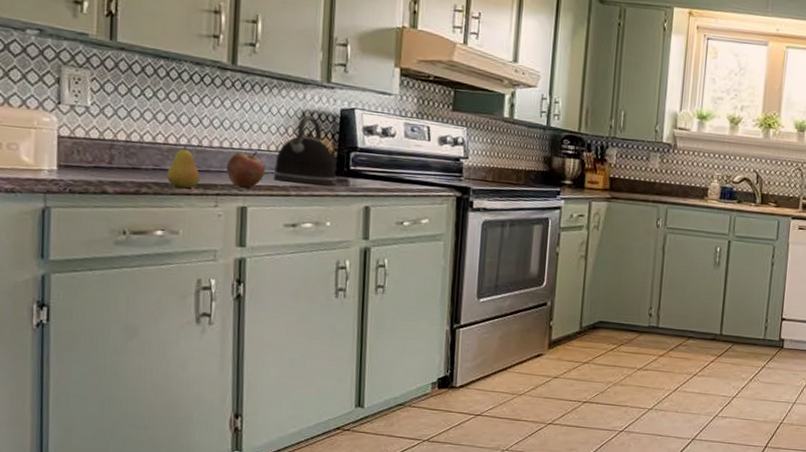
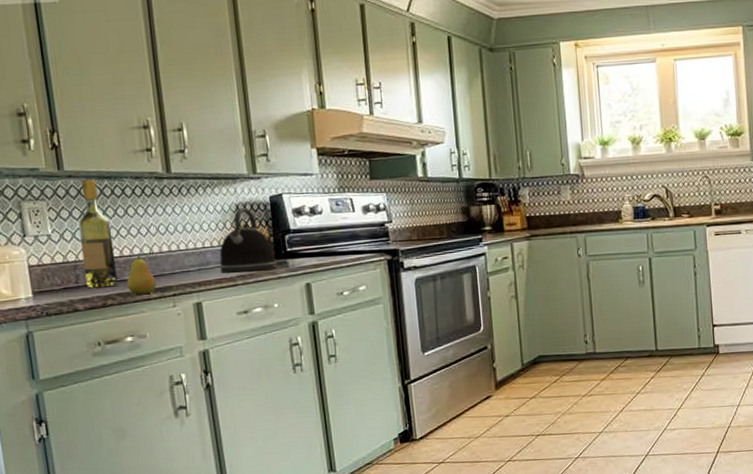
bottle: none [121,55,160,175] -> present [78,179,118,289]
fruit: present [226,150,266,187] -> none [177,248,213,284]

